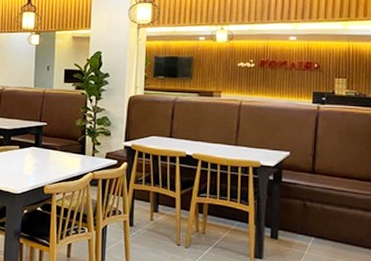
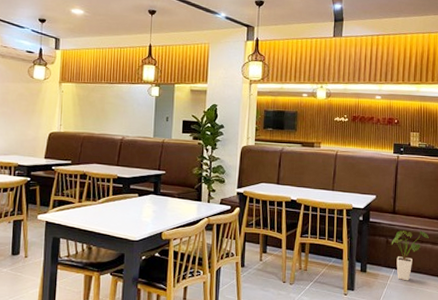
house plant: none [310,192,359,252] -> present [392,230,429,281]

